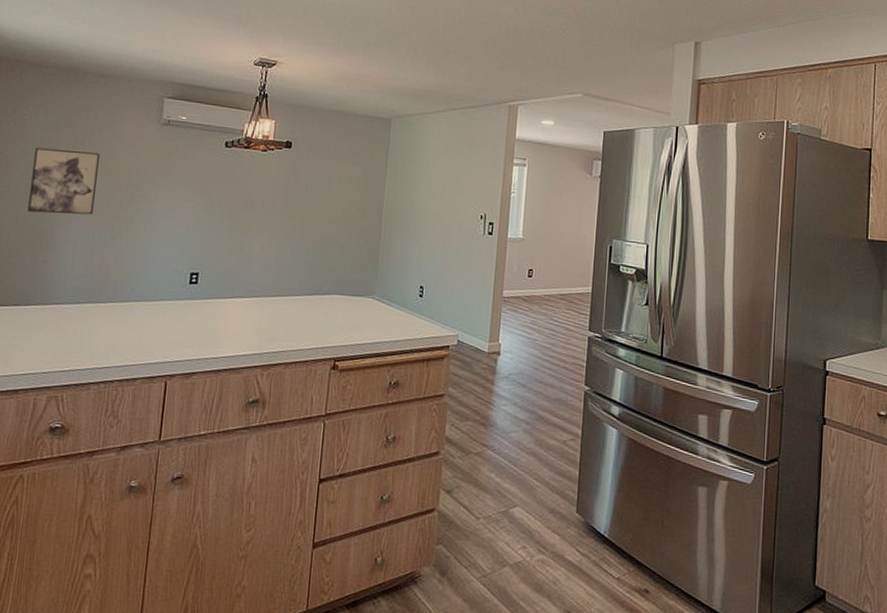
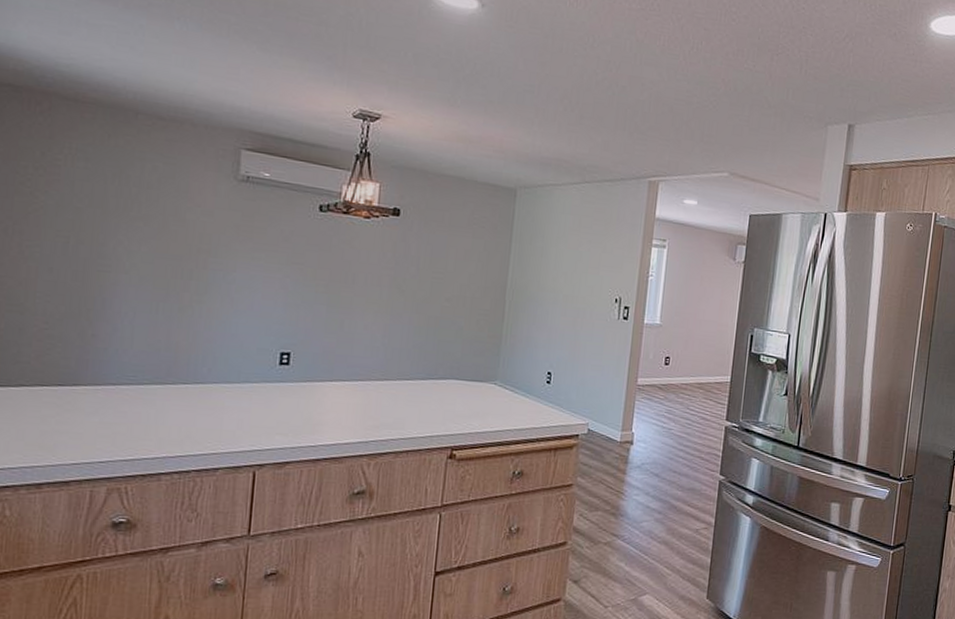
wall art: present [28,147,100,215] -> none [69,200,160,283]

